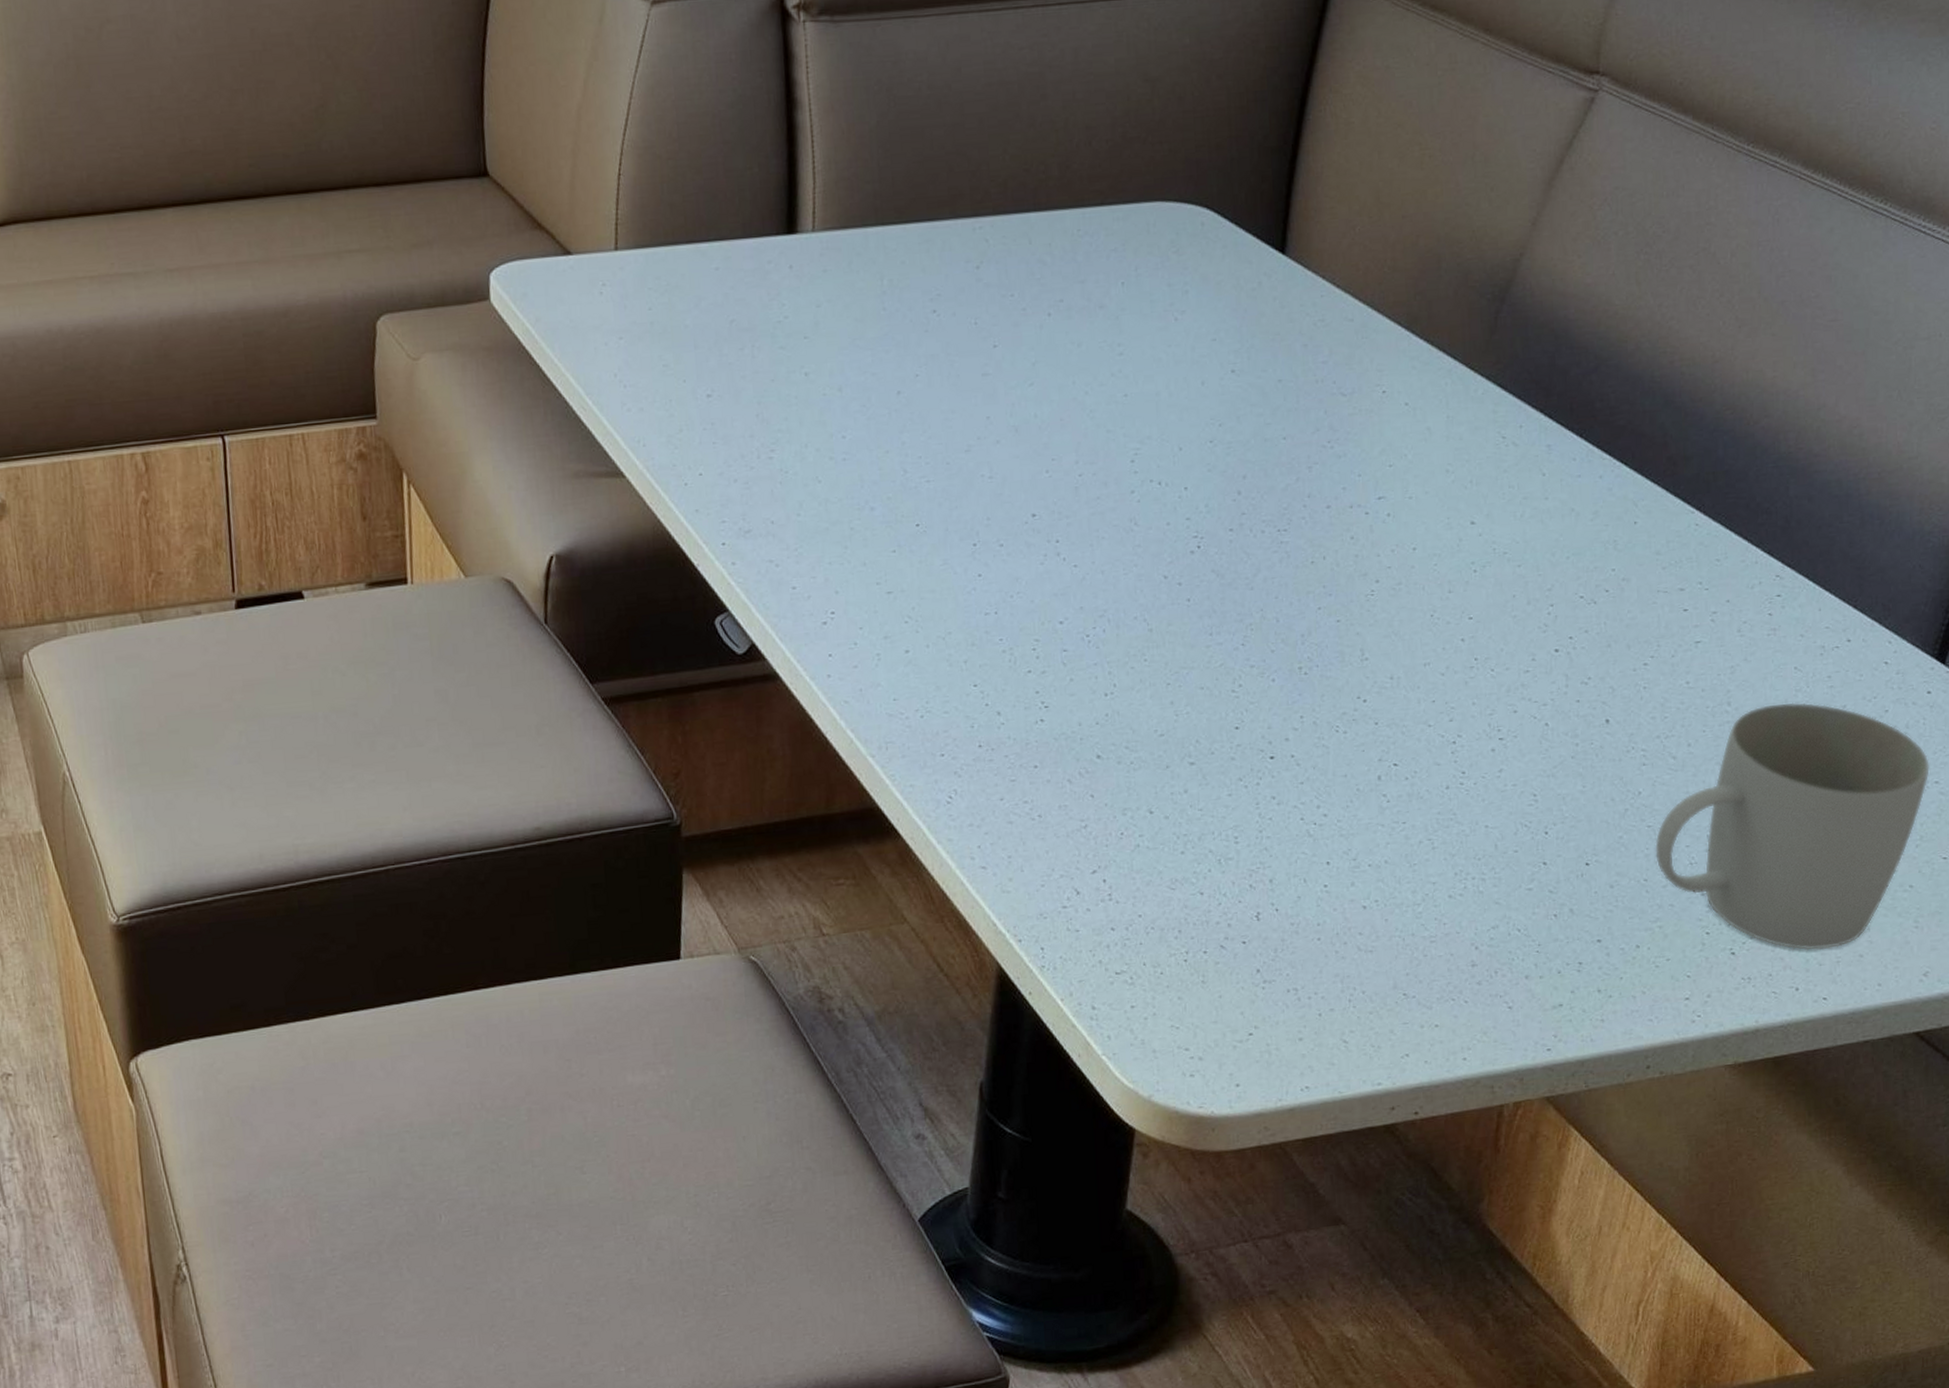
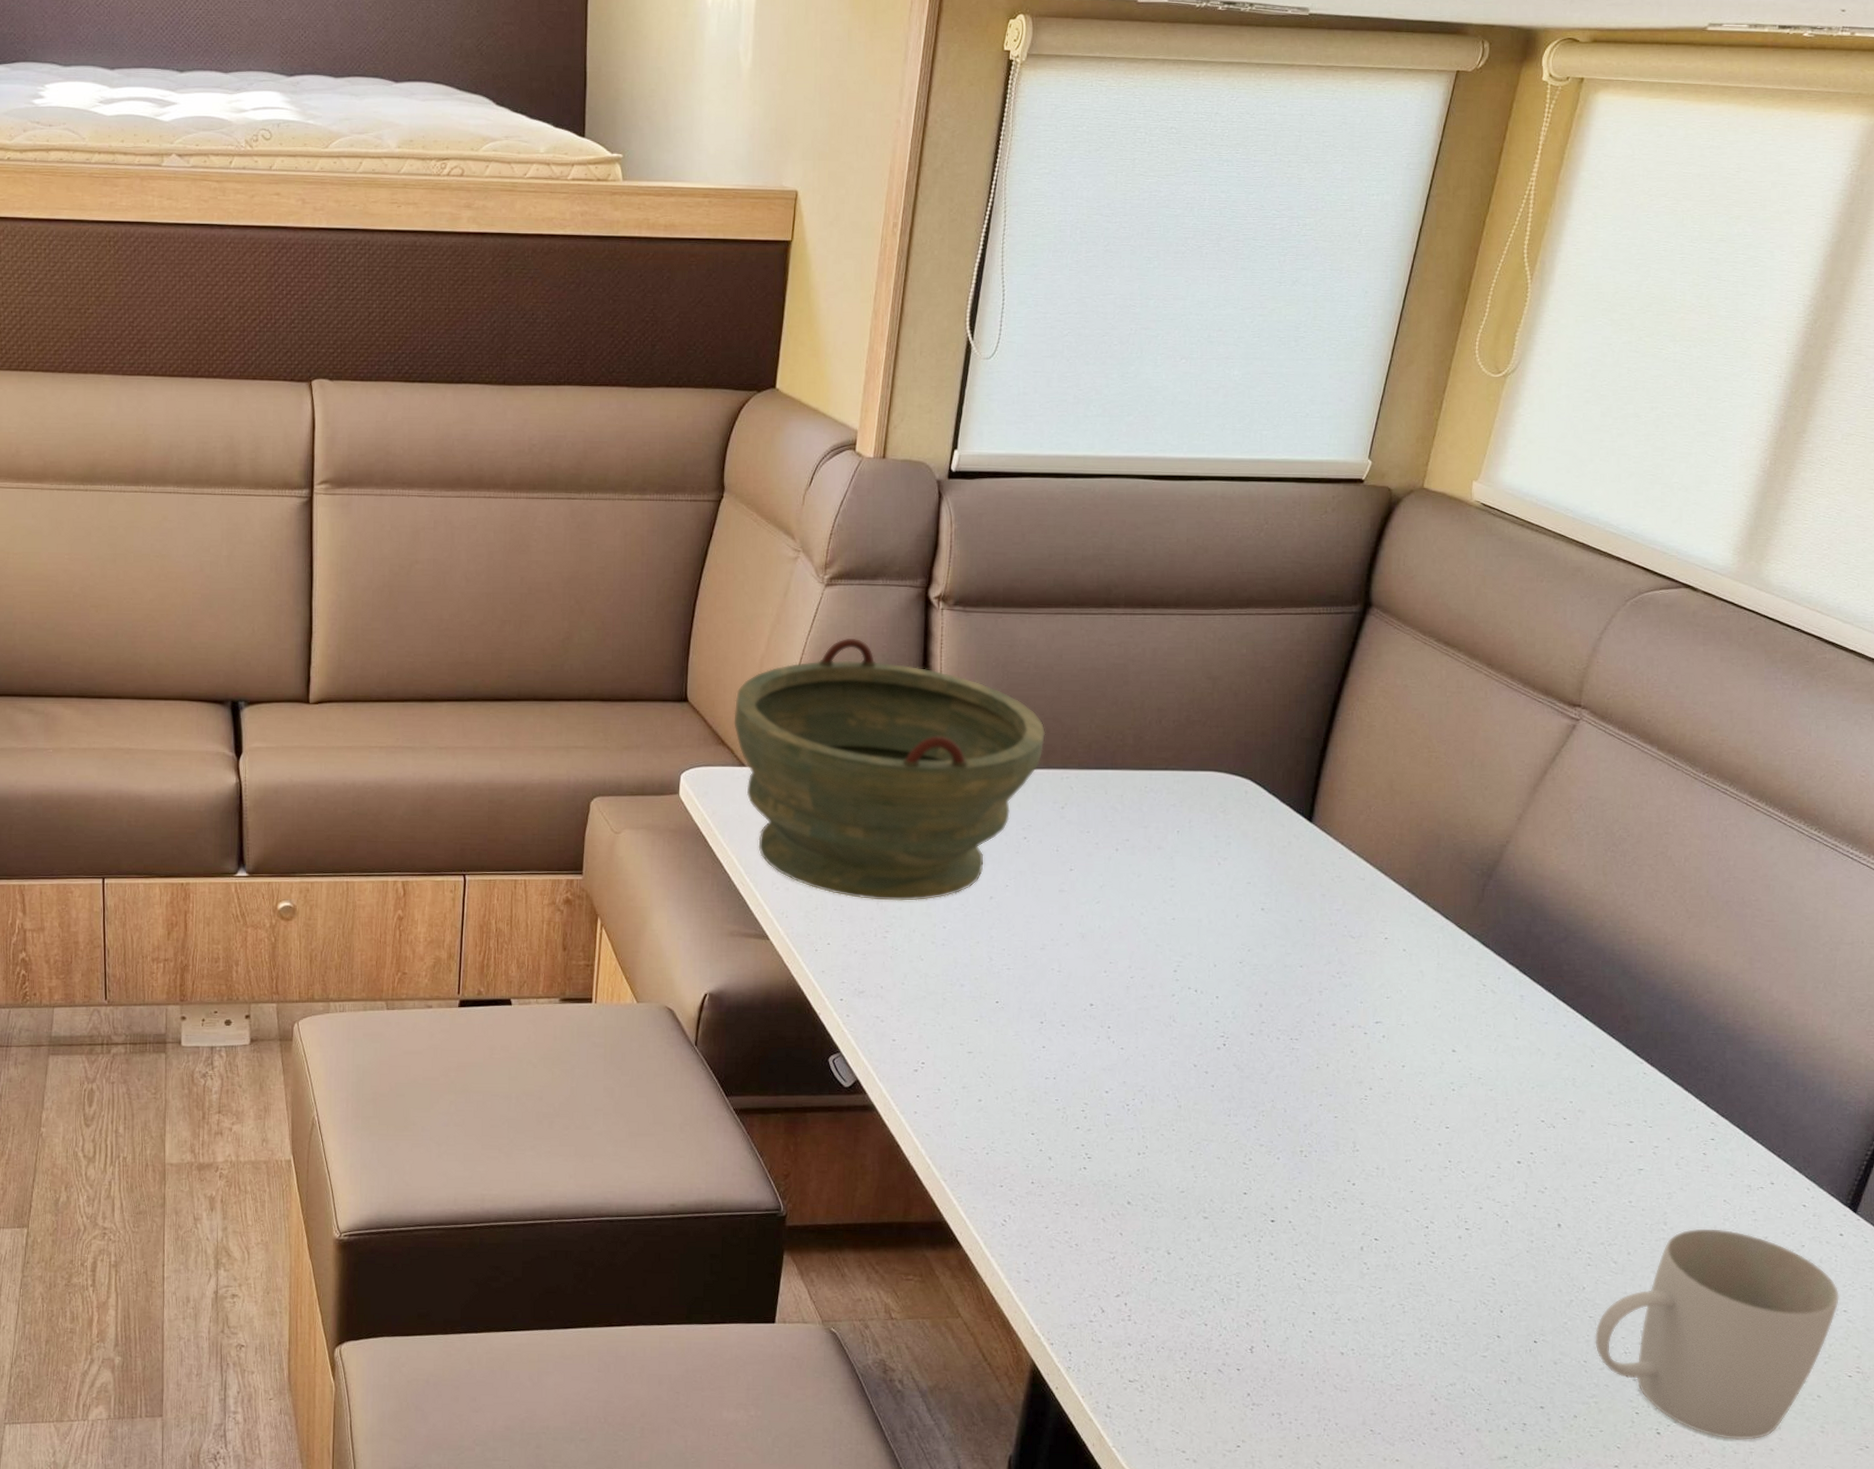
bowl: none [550,70,949,412] -> present [734,637,1046,901]

